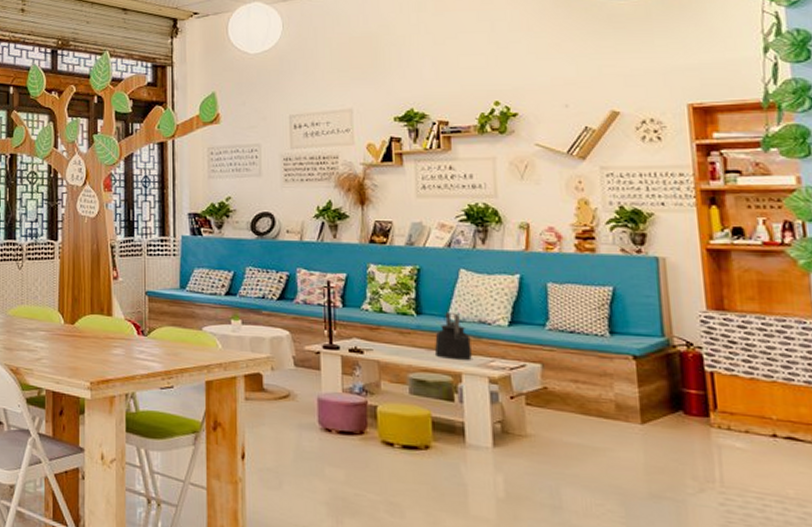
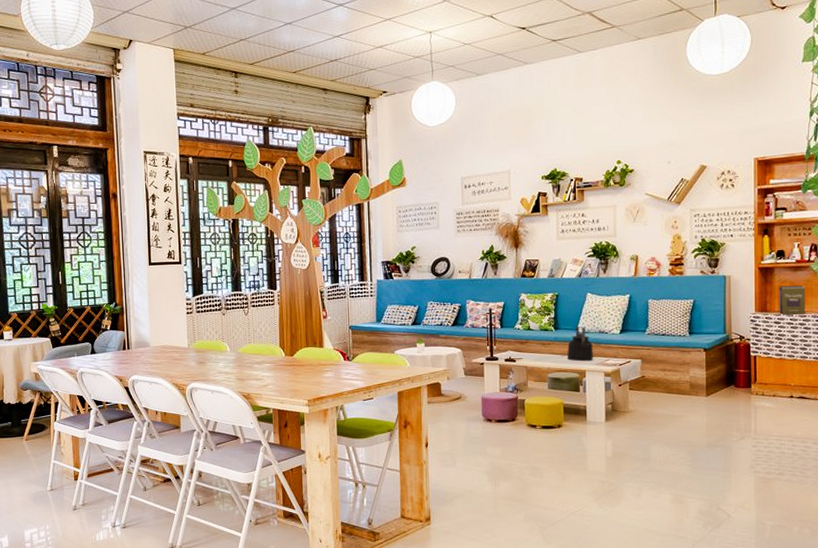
books: none [739,276,784,318] -> present [779,285,805,315]

